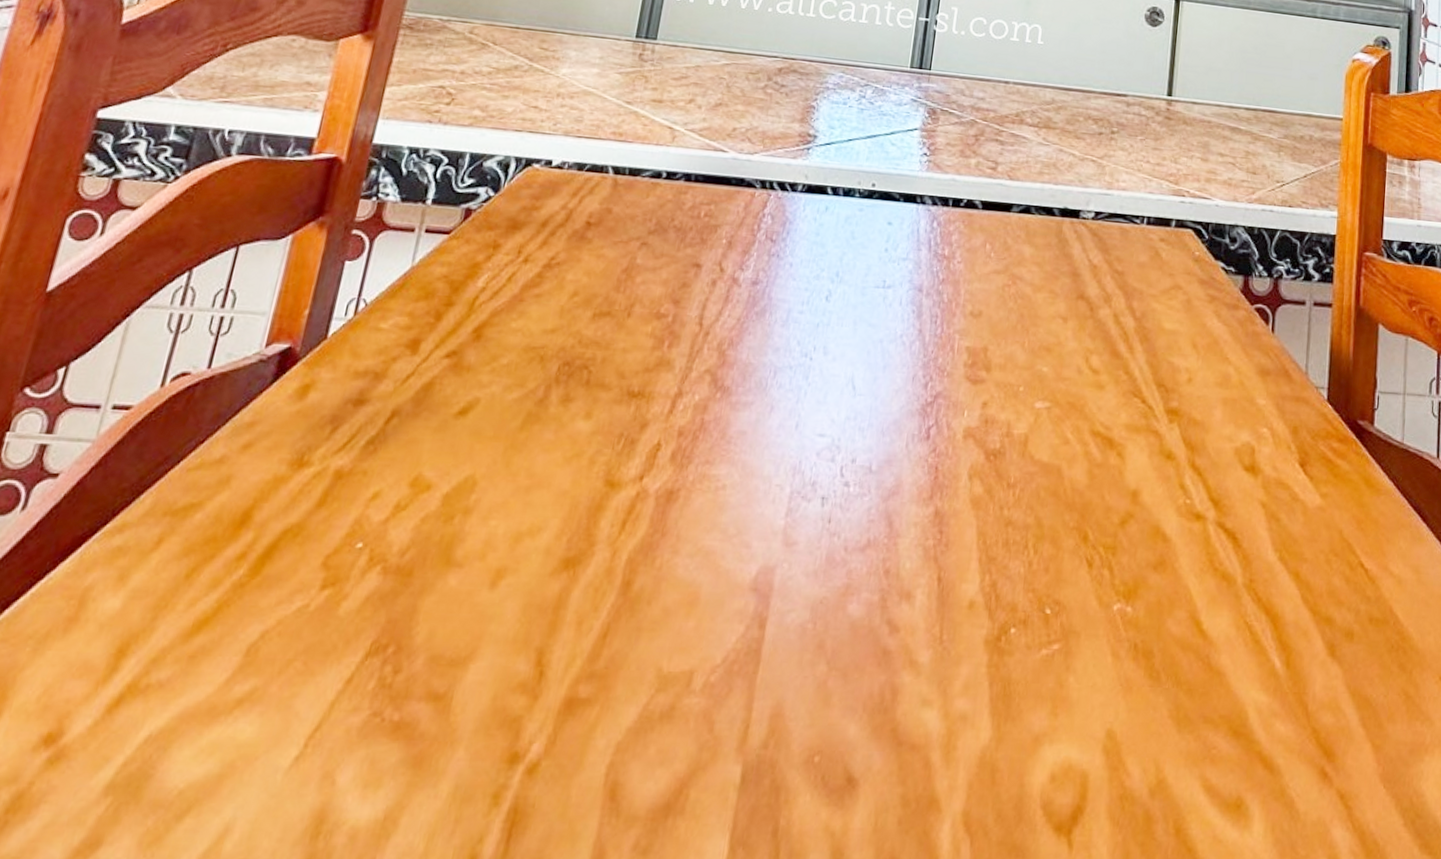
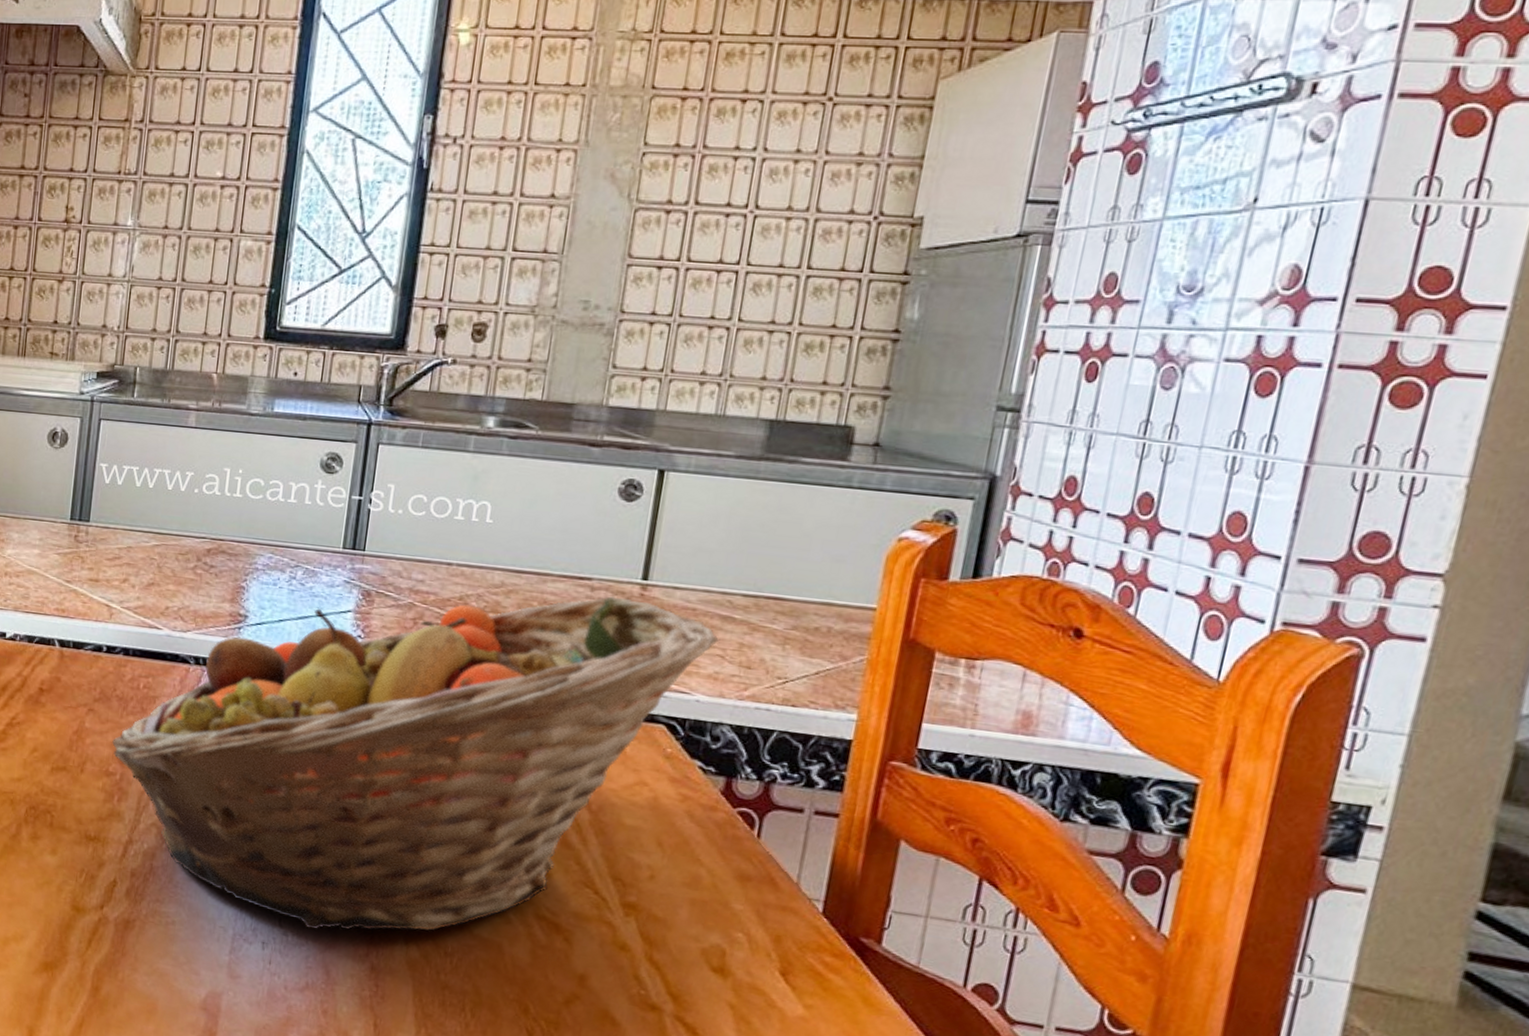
fruit basket: none [666,111,1231,476] -> present [112,596,720,931]

